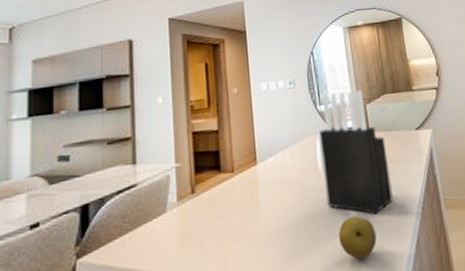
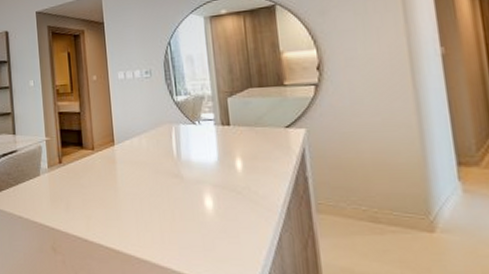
knife block: present [319,90,394,215] -> none [175,83,254,206]
fruit: present [338,215,377,260] -> none [192,203,233,244]

